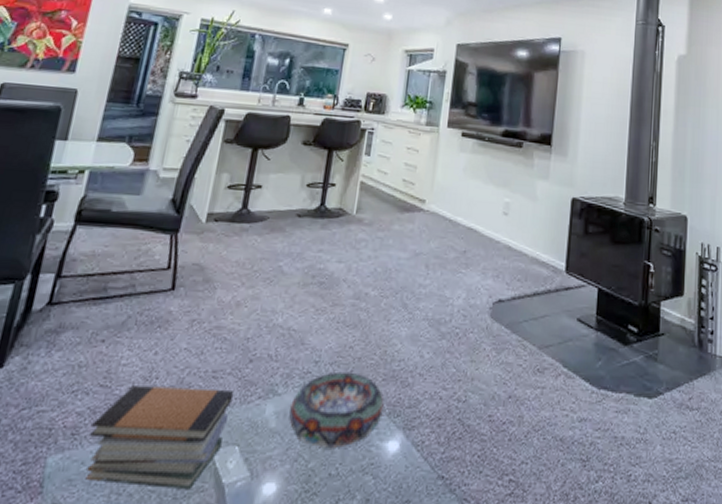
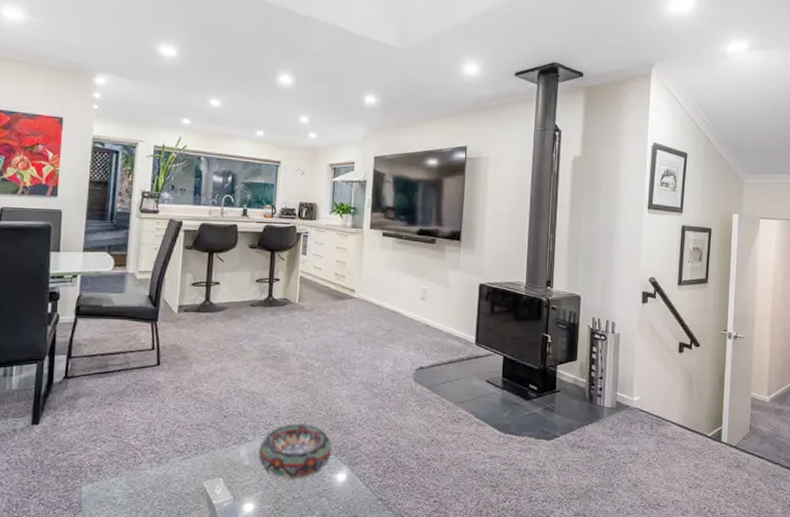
book stack: present [85,386,235,489] -> none [109,436,215,508]

